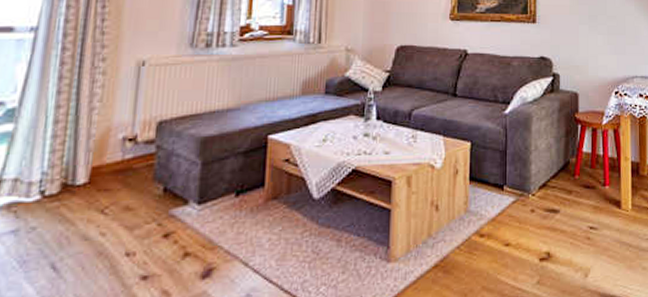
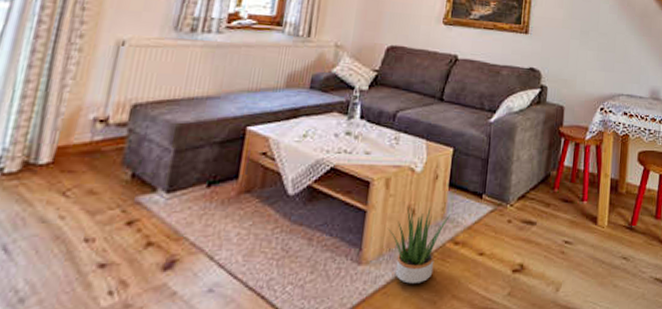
potted plant: none [412,201,473,279] -> present [387,206,450,285]

